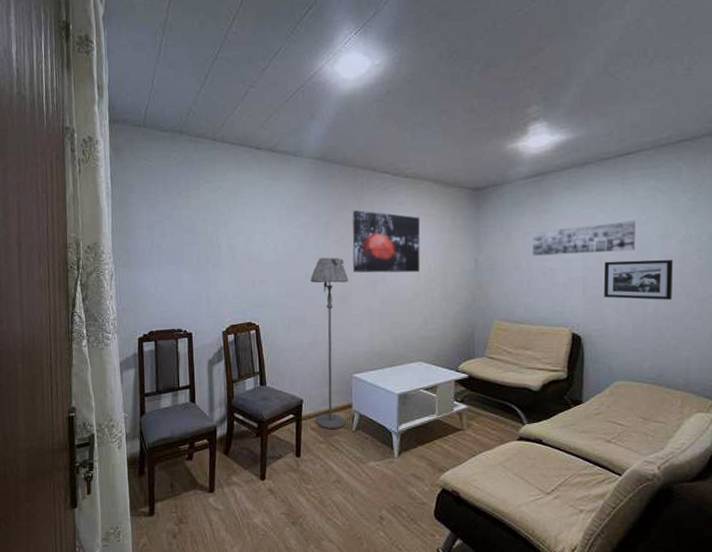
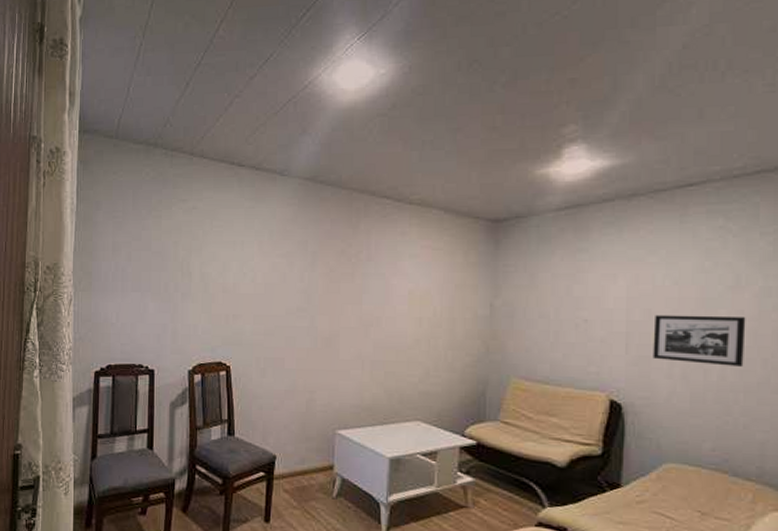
floor lamp: present [310,257,349,430] -> none [290,292,337,494]
wall art: present [352,210,420,273] -> none [343,240,426,316]
wall art: present [532,220,636,256] -> none [563,266,697,304]

